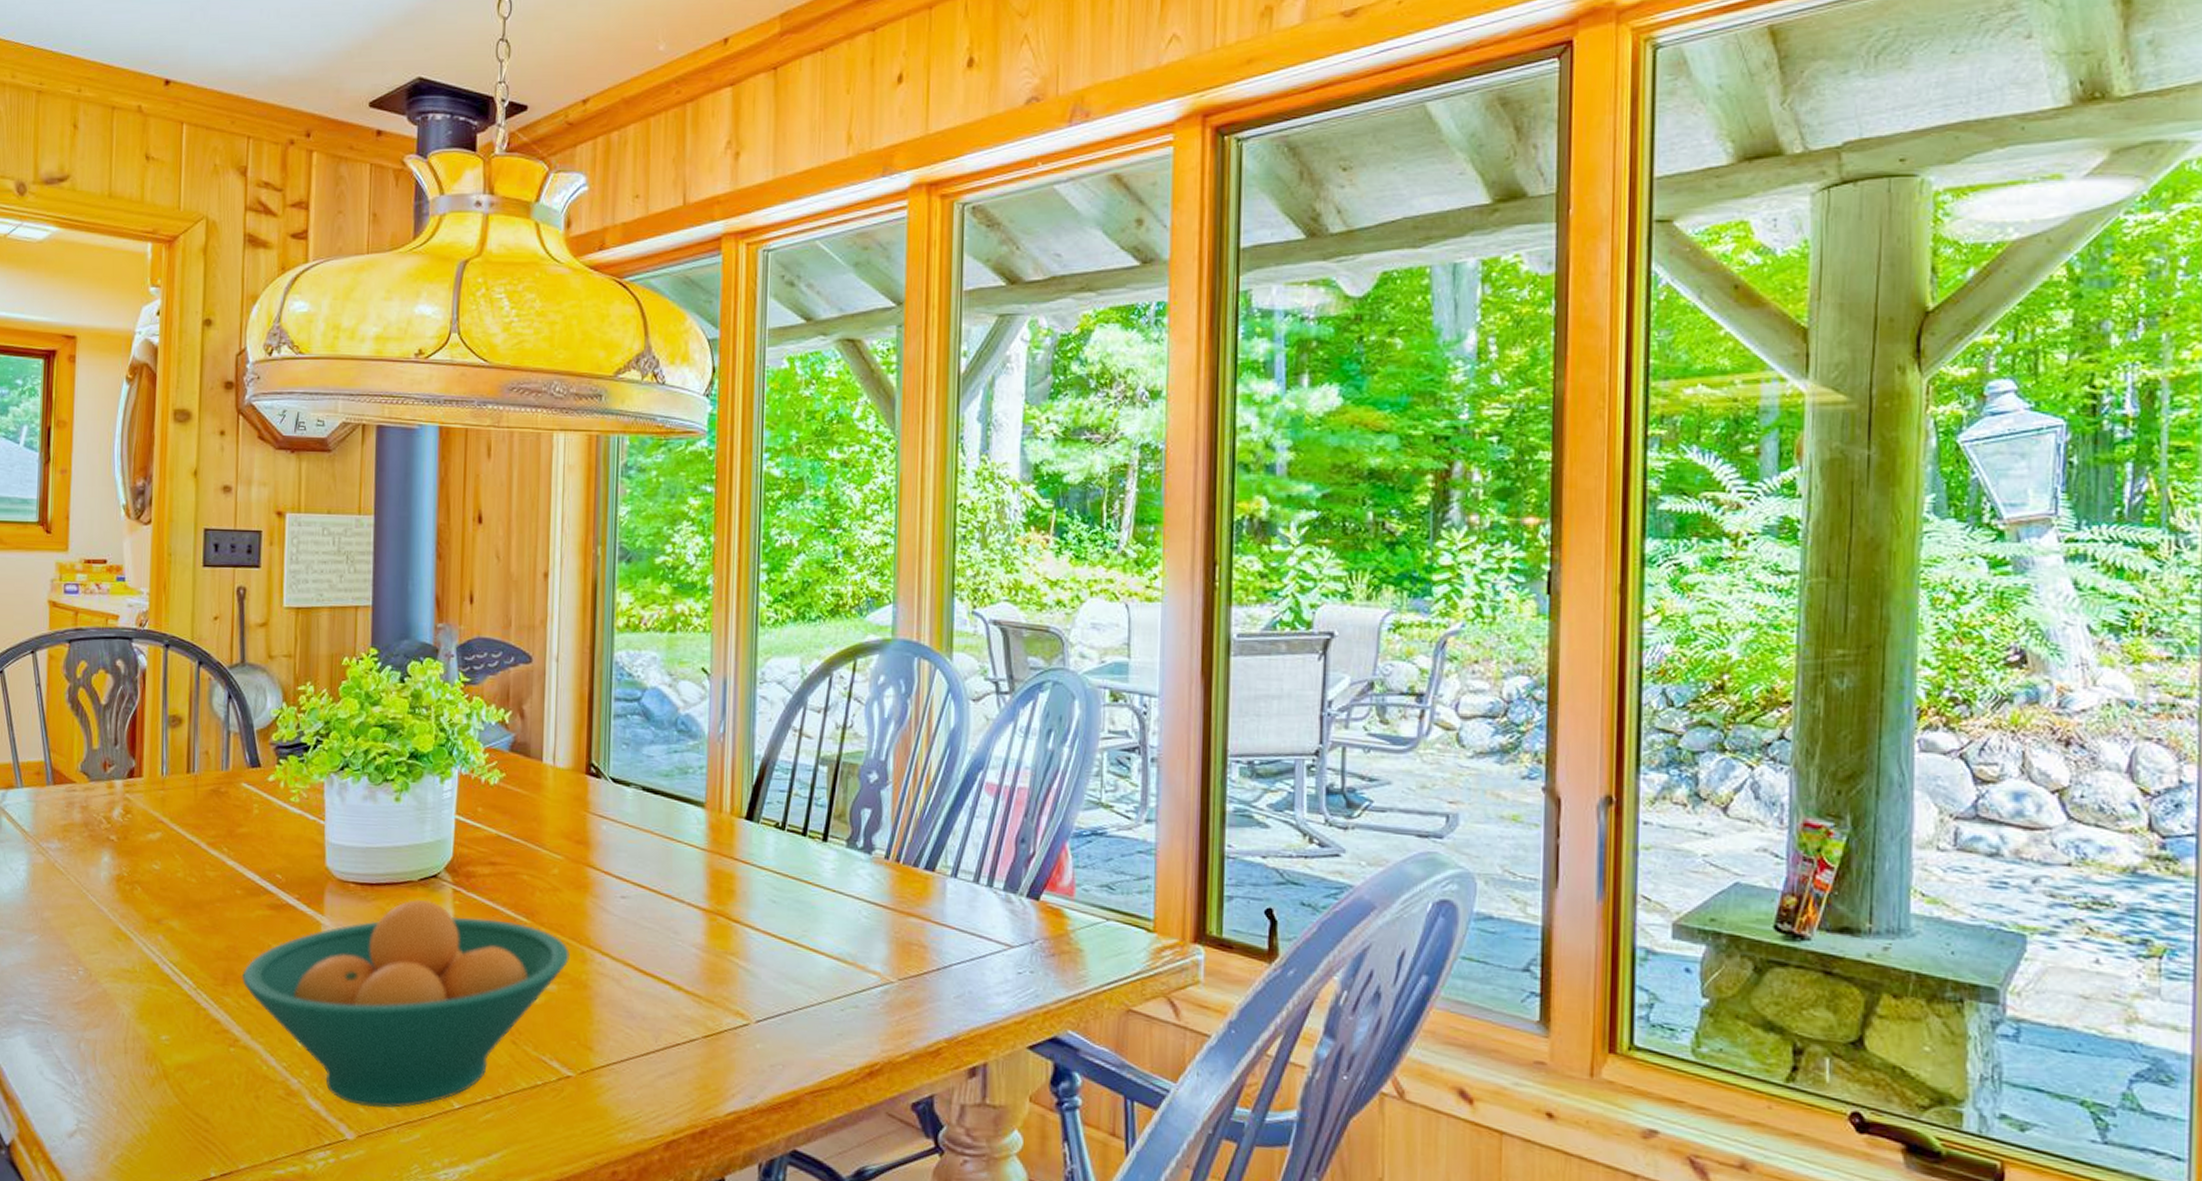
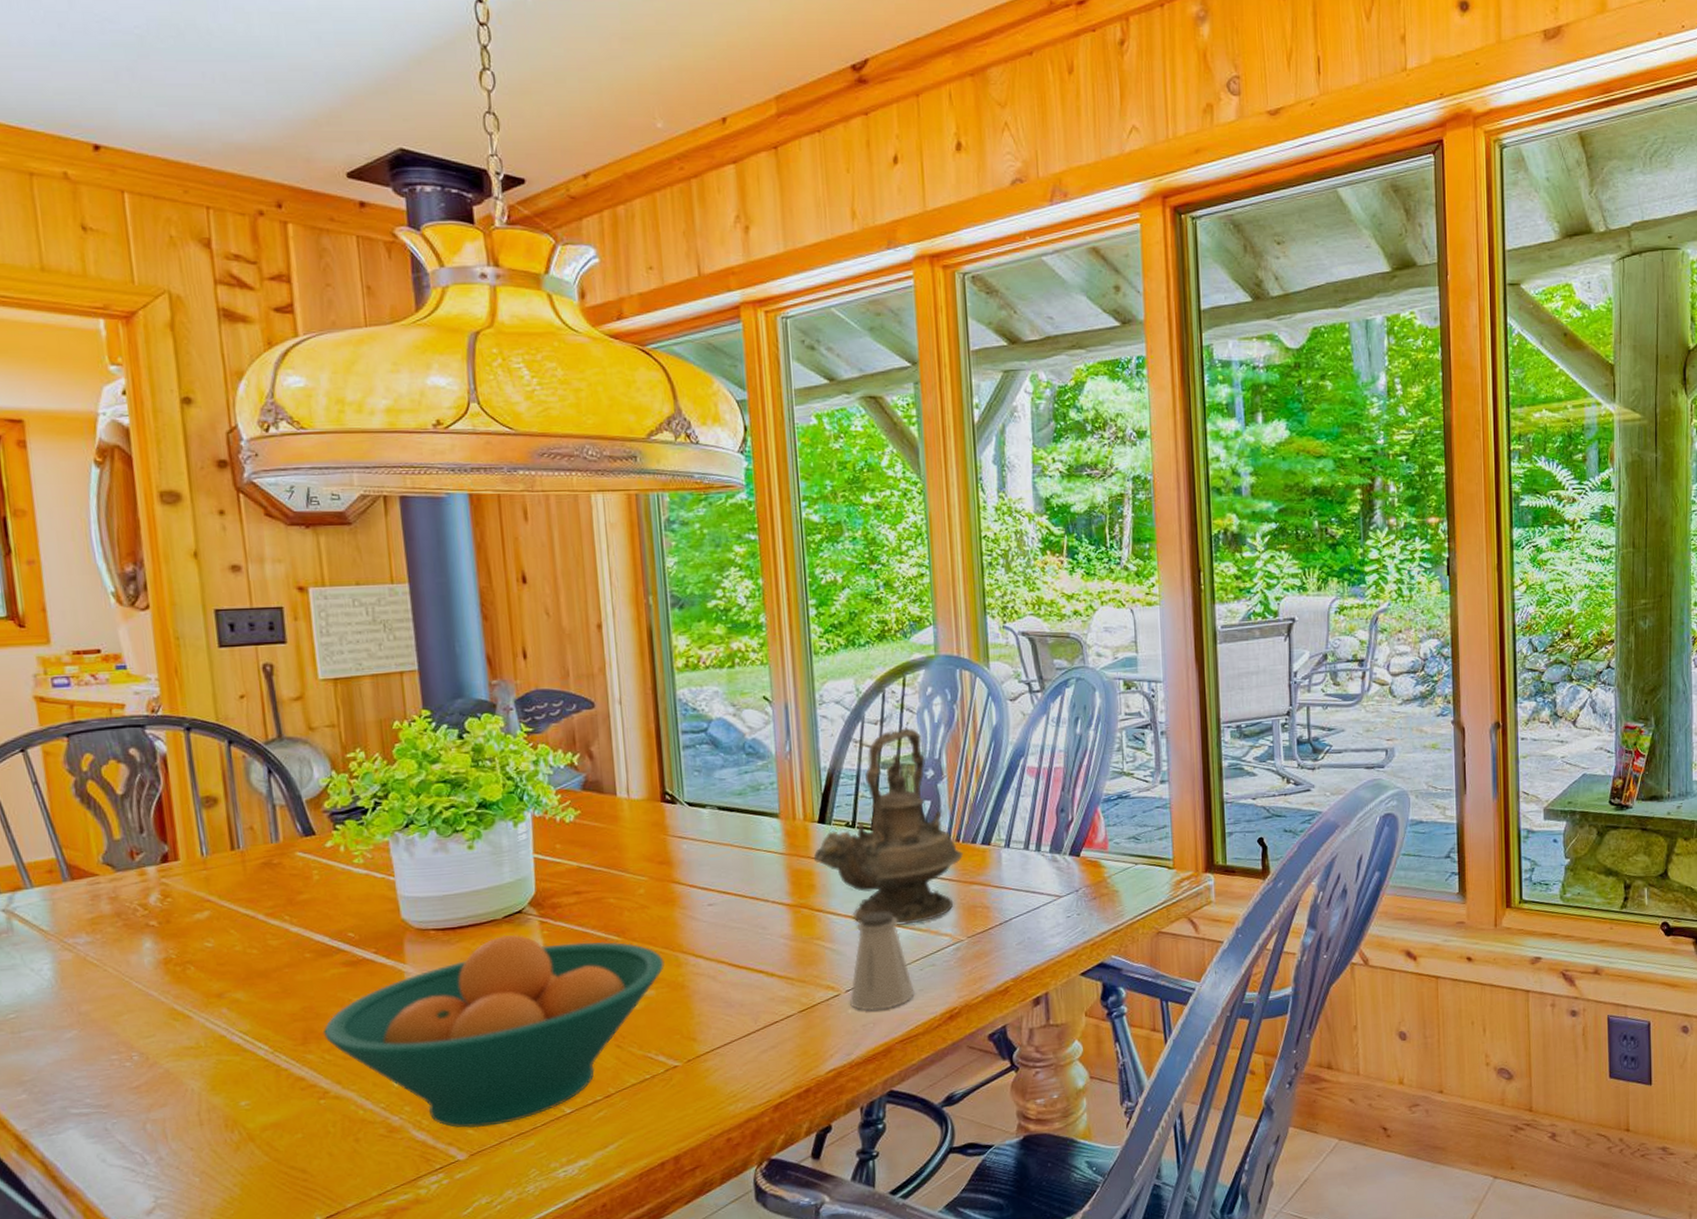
teapot: none [736,720,902,953] -> present [813,728,963,925]
saltshaker: none [760,932,832,1051] -> present [850,911,915,1011]

